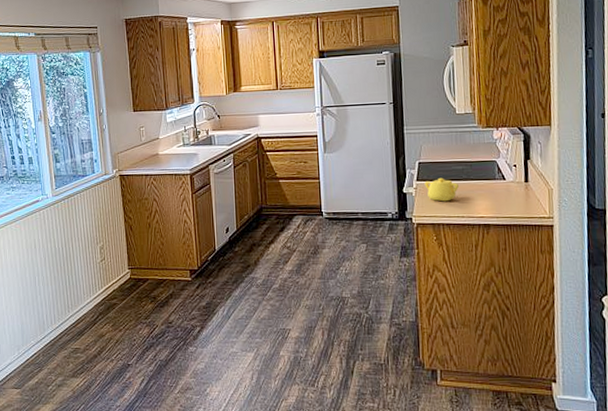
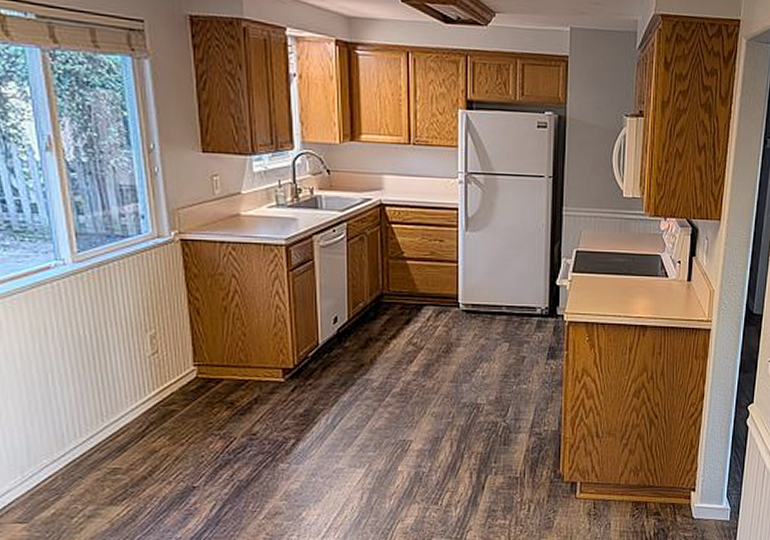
teapot: present [424,177,459,202] -> none [581,270,618,298]

